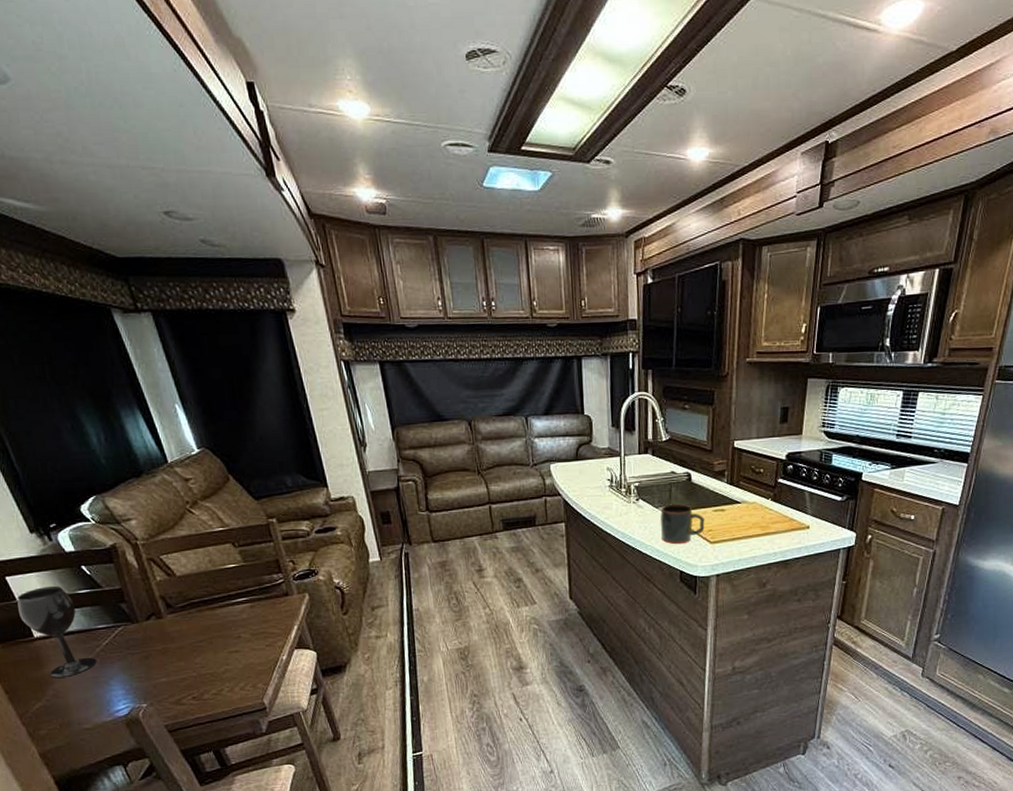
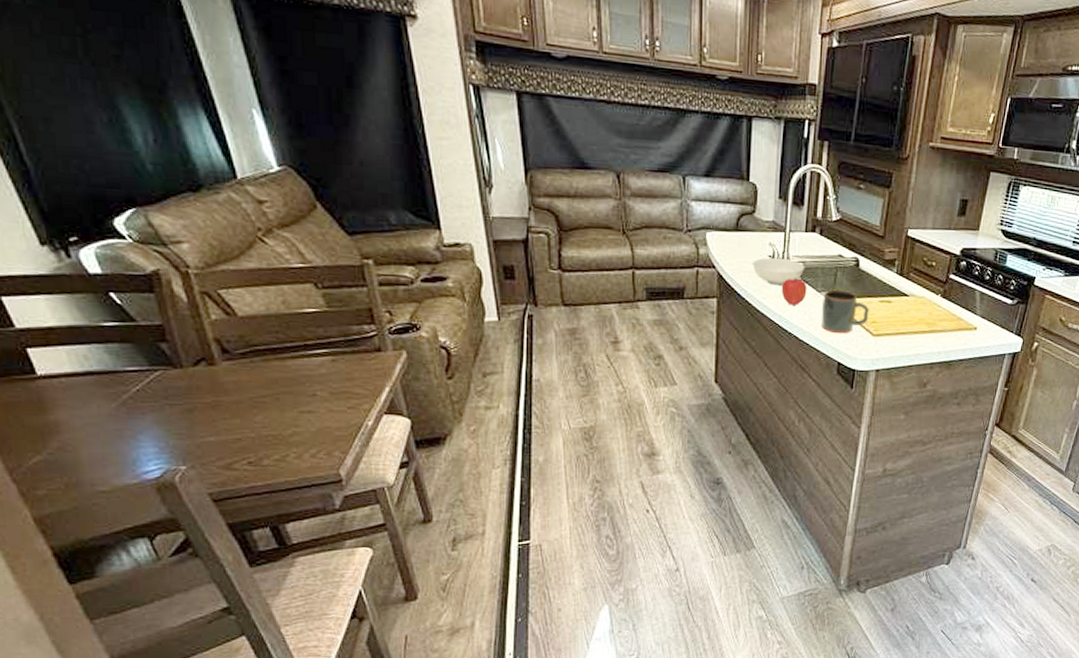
wine glass: present [17,585,97,678] -> none [15,313,123,427]
bowl: none [594,480,642,506] -> present [752,257,805,286]
fruit: none [621,497,645,522] -> present [781,278,807,305]

